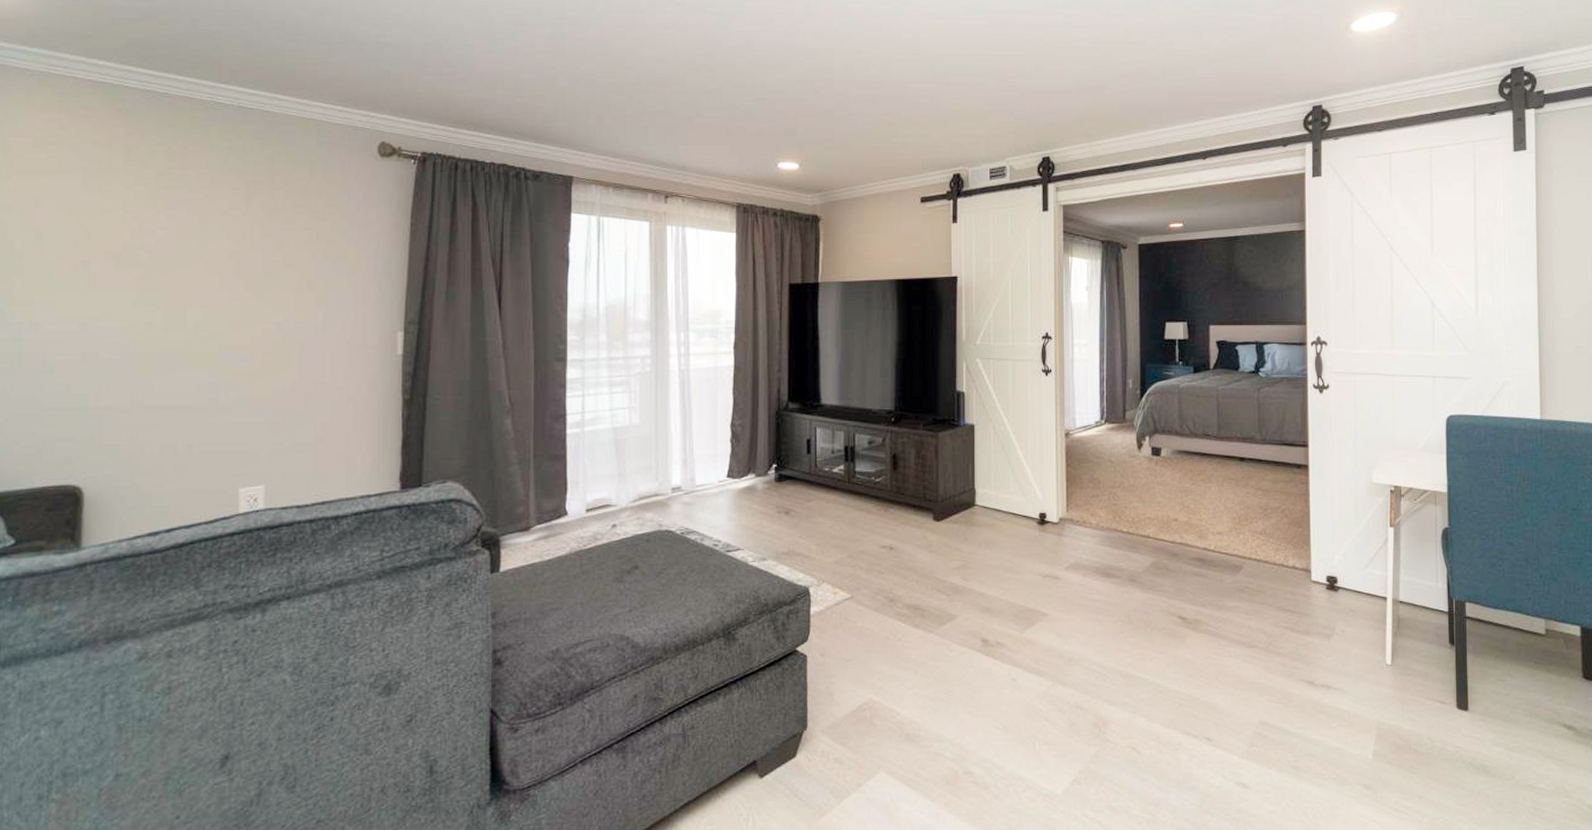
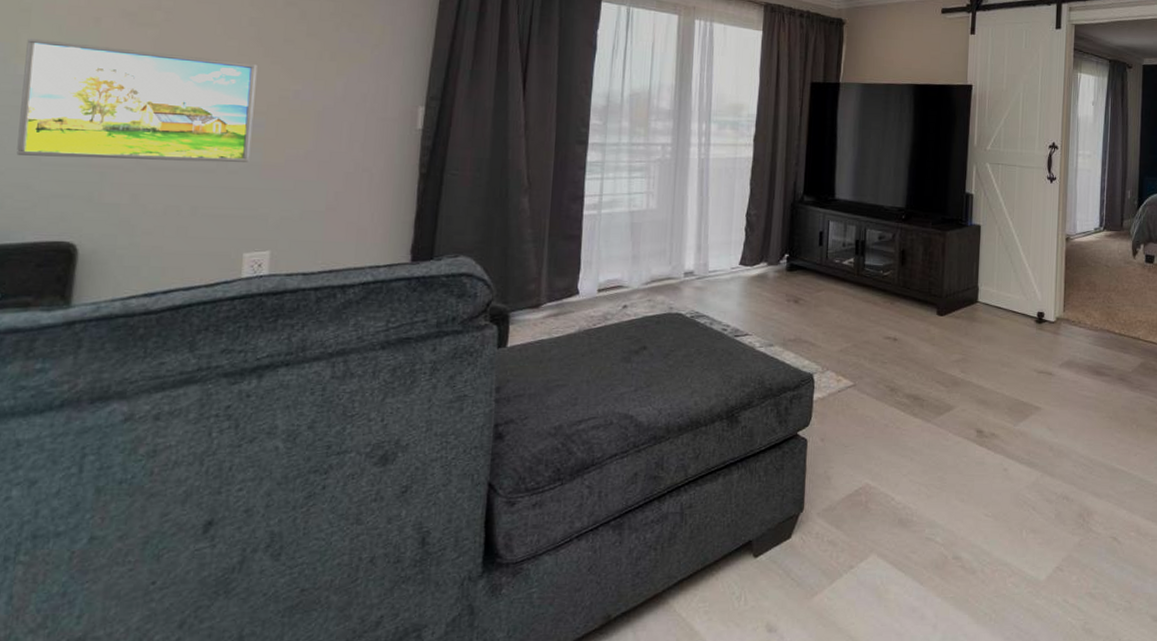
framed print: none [20,286,239,402] -> present [16,39,257,162]

